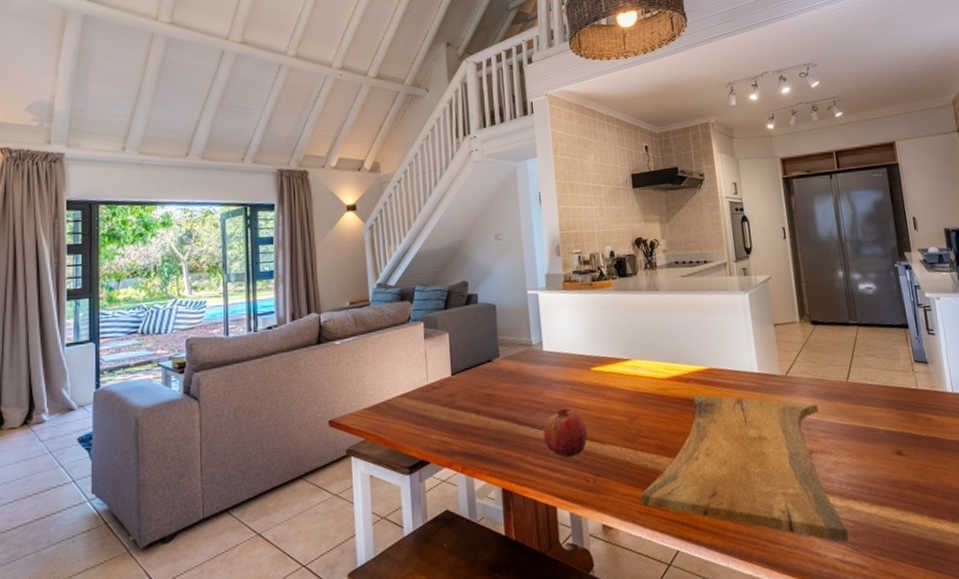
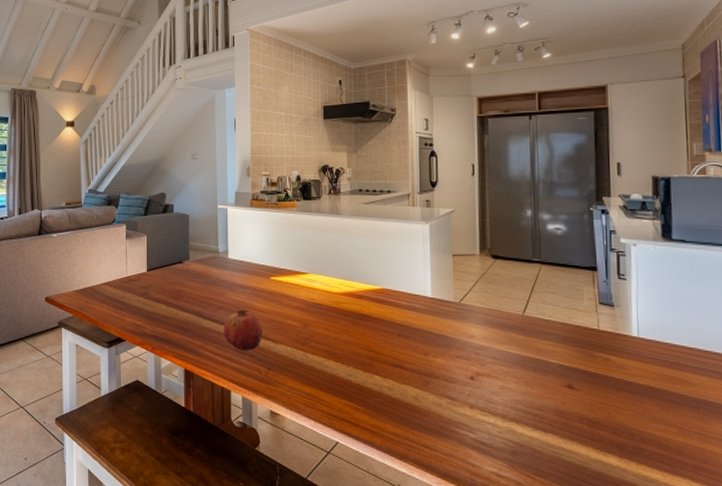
cutting board: present [641,394,849,543] -> none [308,310,506,459]

